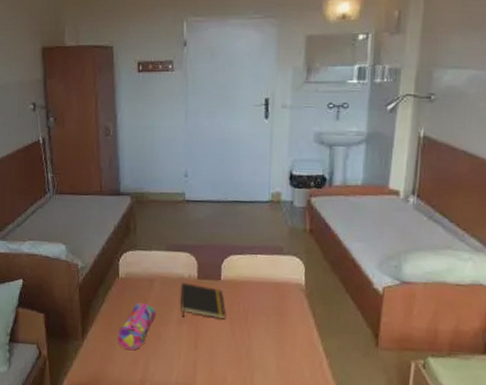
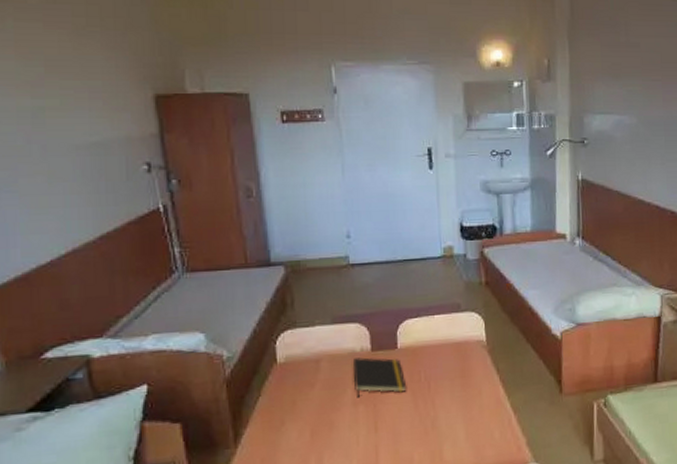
pencil case: present [117,302,156,351] -> none [280,388,326,448]

